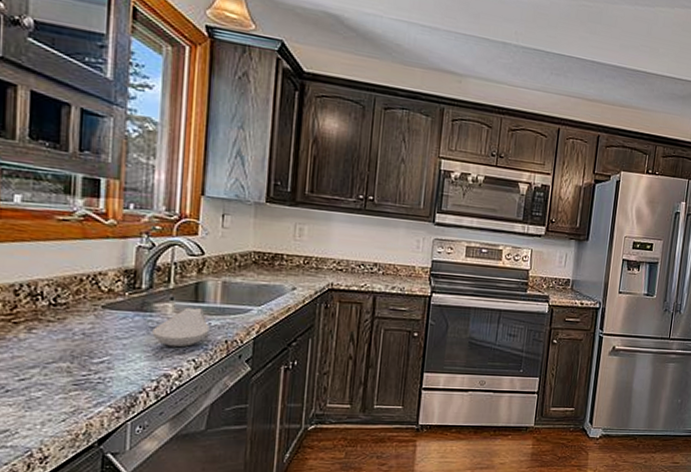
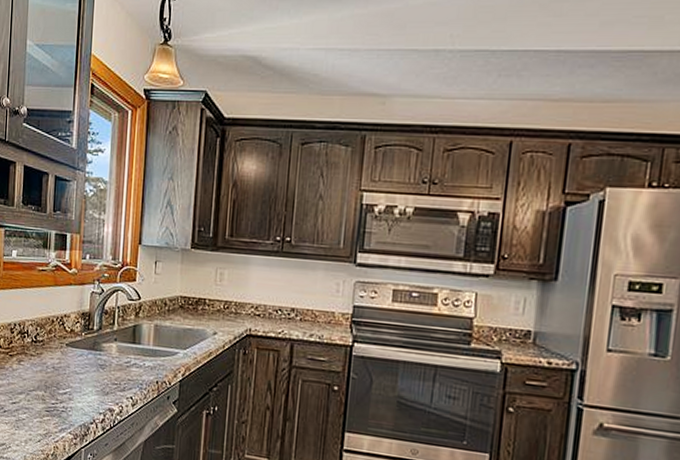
spoon rest: present [152,308,210,348] -> none [101,348,144,385]

